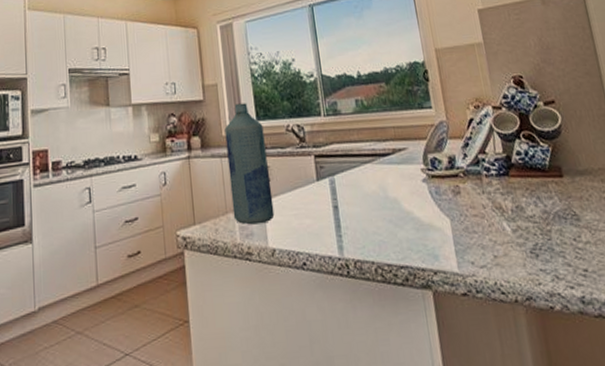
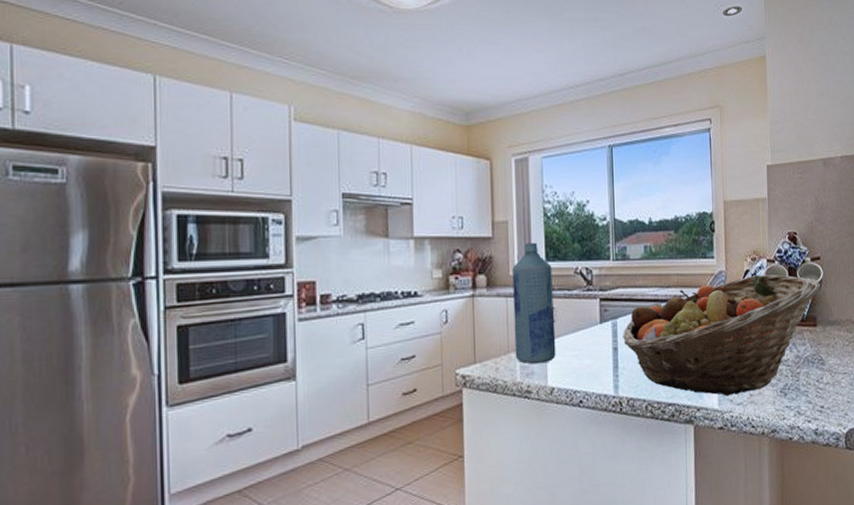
fruit basket: none [342,122,560,258] -> present [623,274,820,396]

